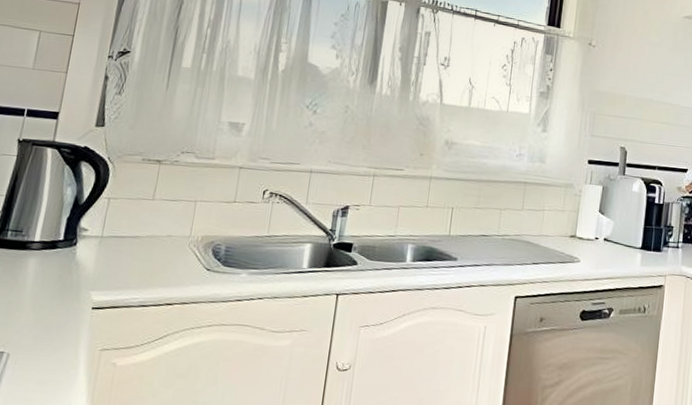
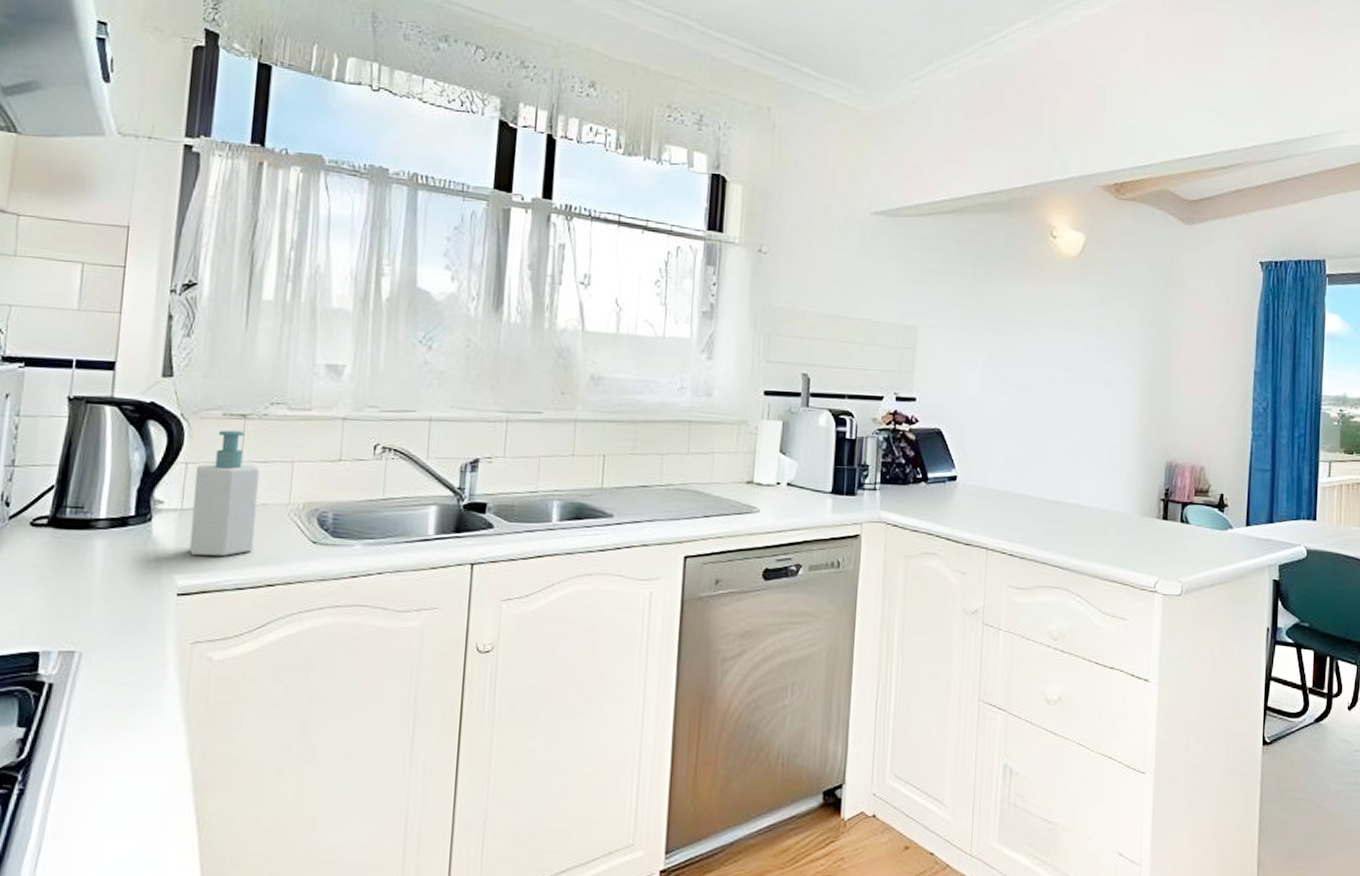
soap bottle: none [105,172,169,278] -> present [189,430,261,556]

